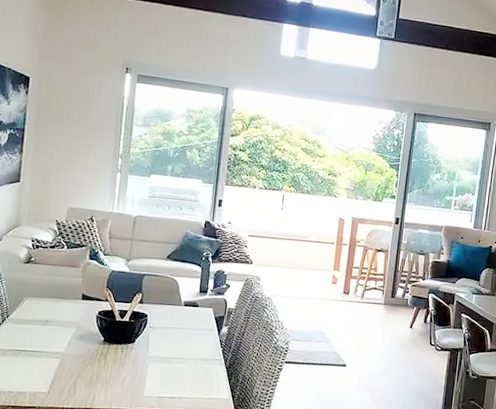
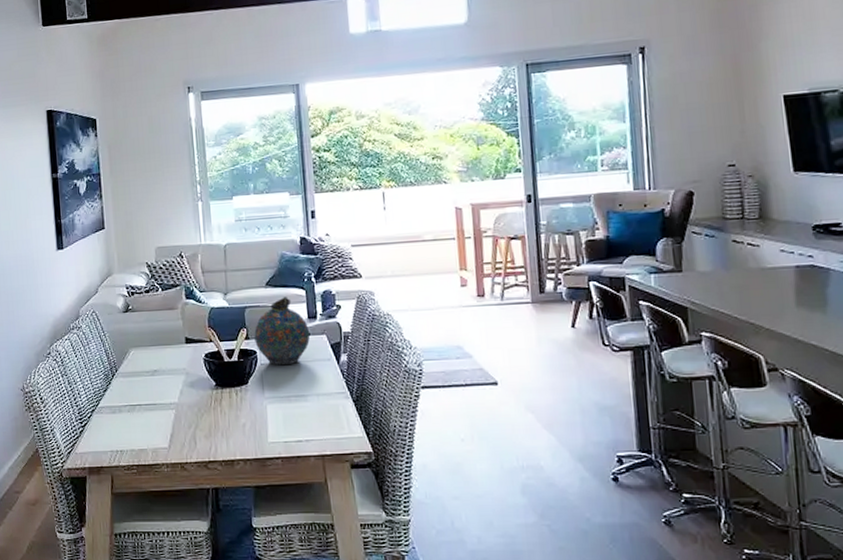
snuff bottle: none [147,270,199,331] -> present [254,297,311,366]

